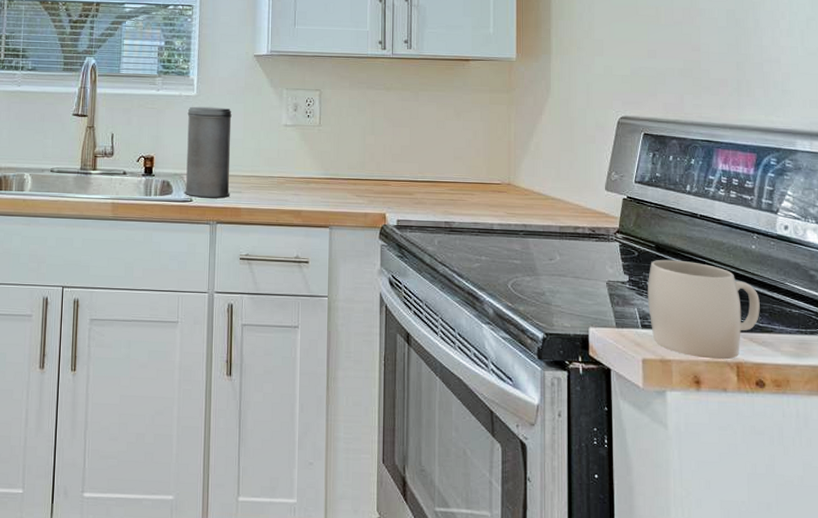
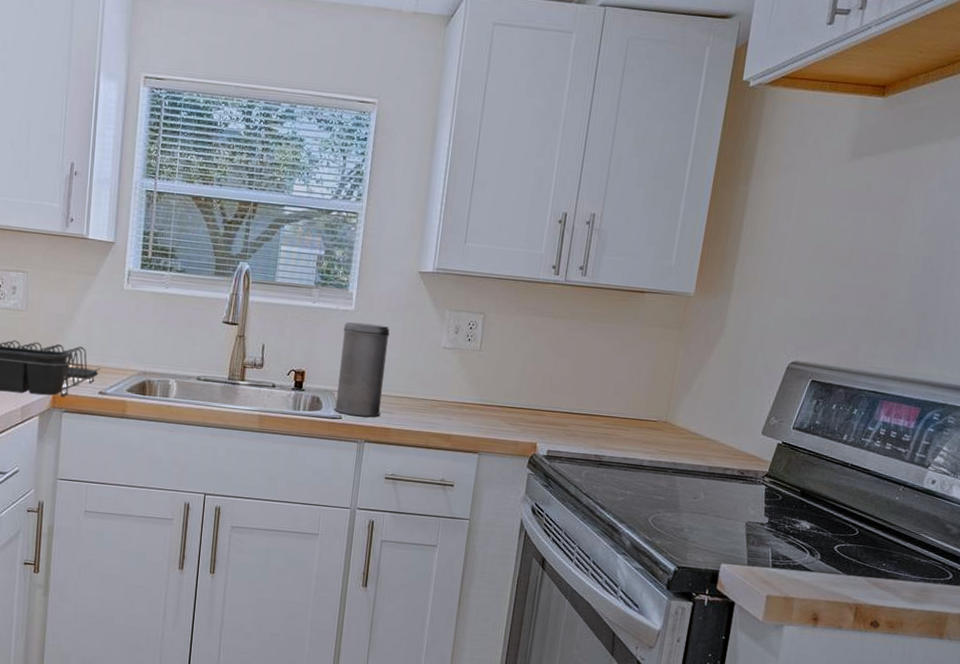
mug: present [647,259,760,360] -> none [781,504,892,601]

